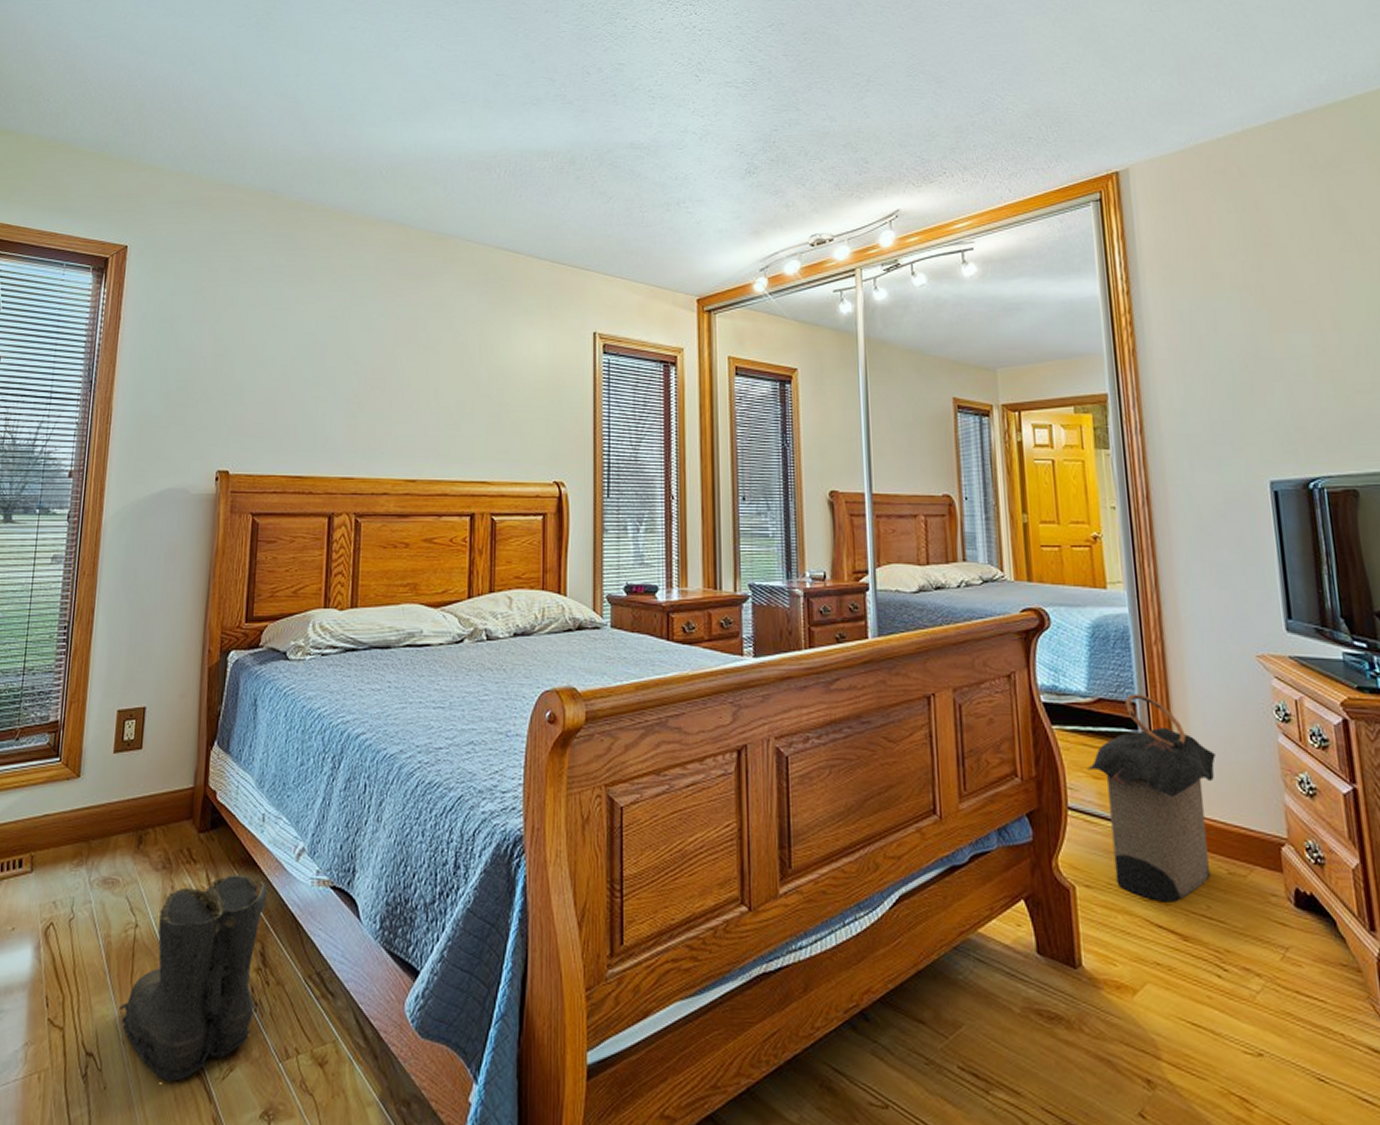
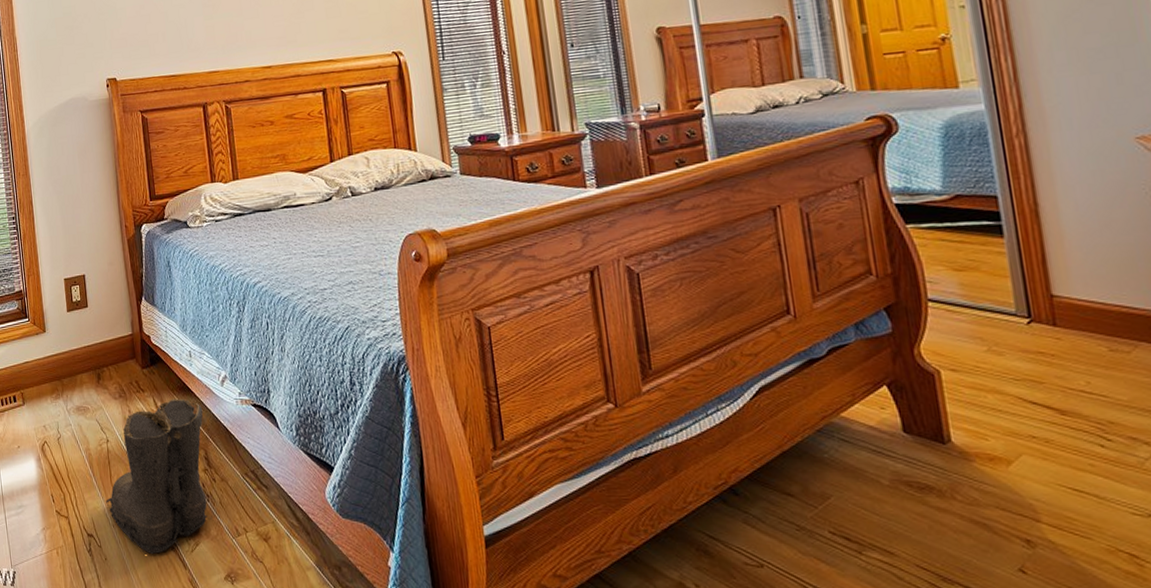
laundry hamper: present [1087,693,1215,902] -> none [947,186,1091,381]

